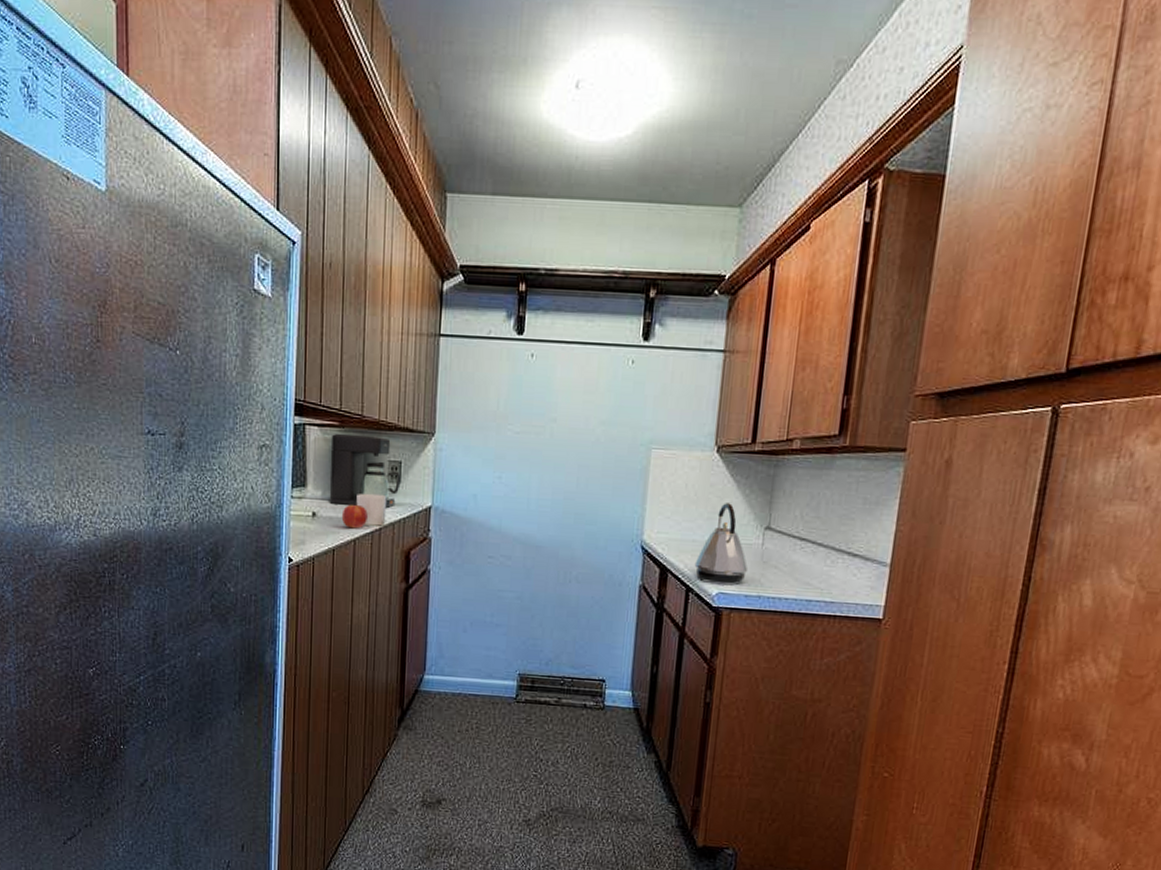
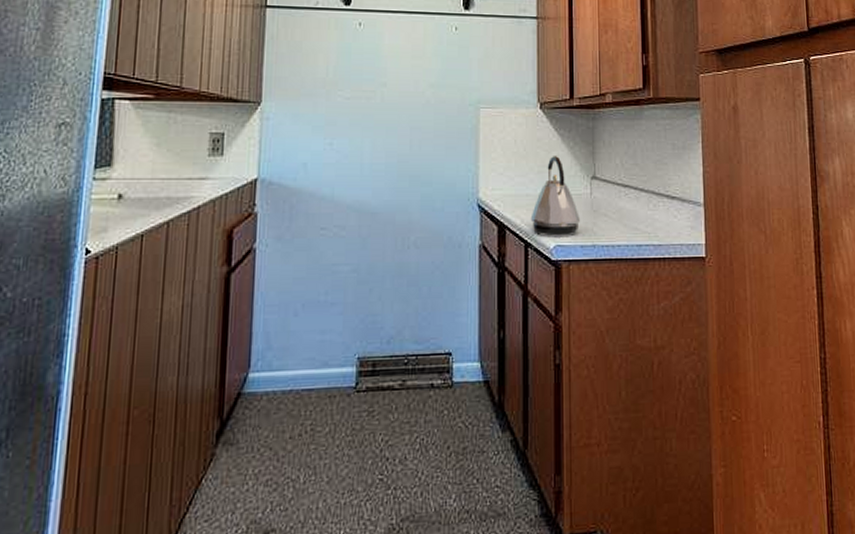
coffee maker: present [329,434,401,508] -> none [138,108,224,185]
fruit: present [341,502,368,529] -> none [153,180,184,209]
mug: present [356,493,387,526] -> none [171,169,207,204]

